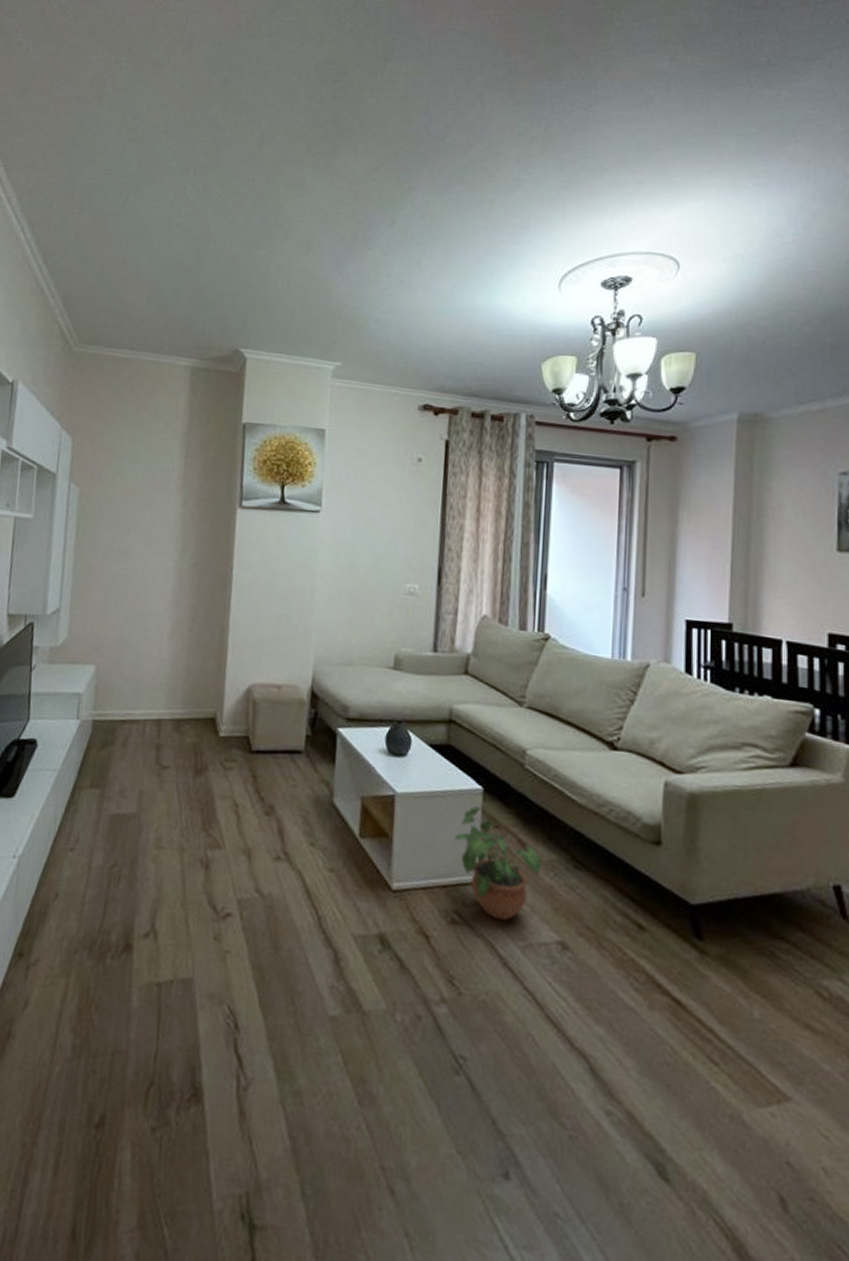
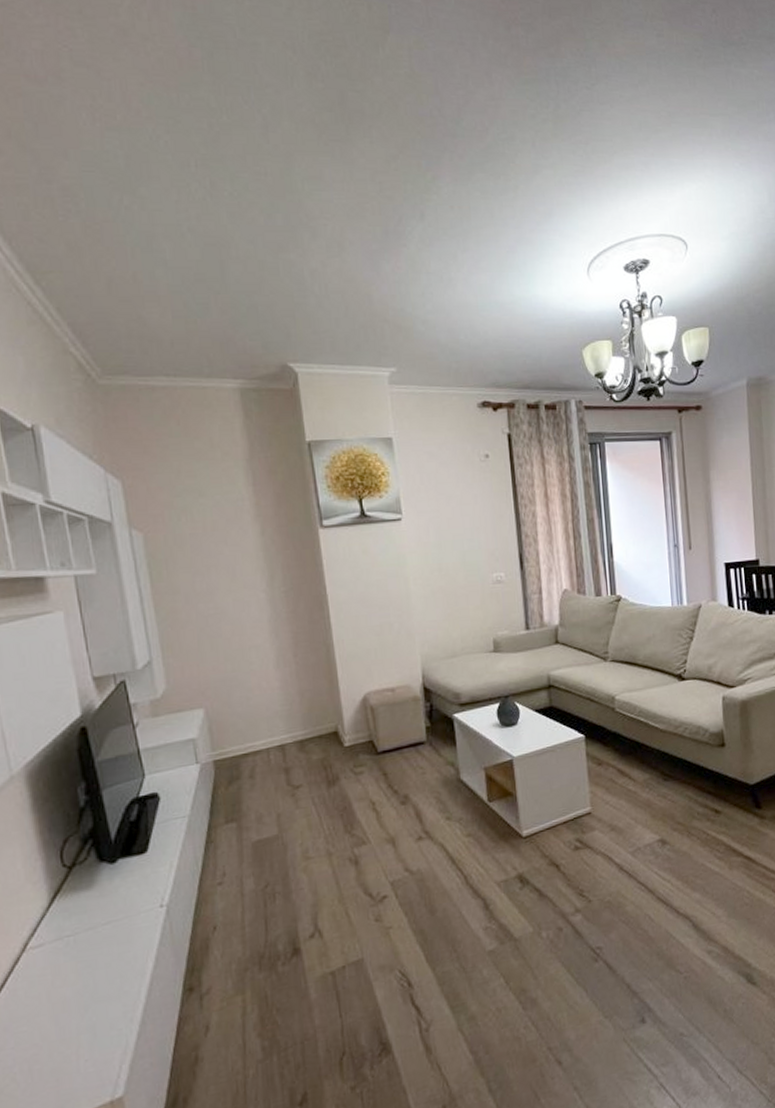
potted plant: present [454,805,542,921] -> none [567,751,639,837]

